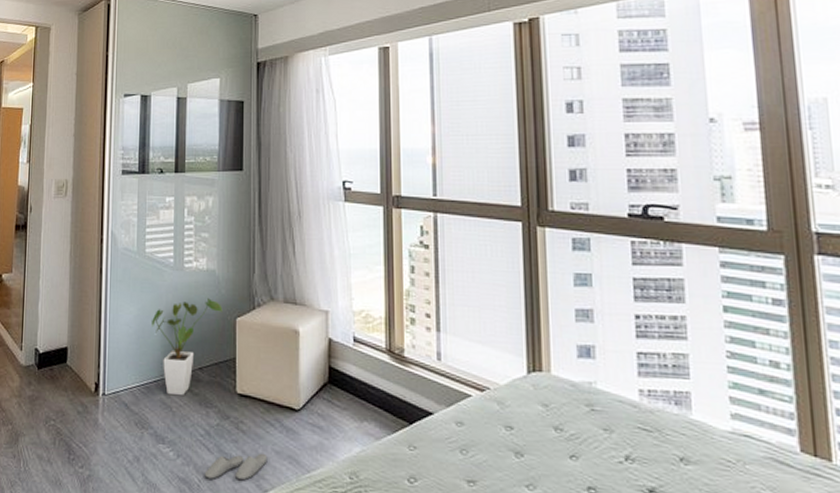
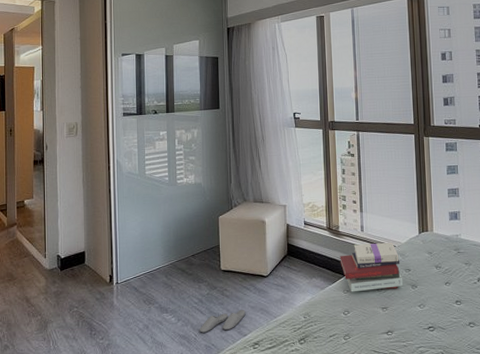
house plant: present [152,298,223,396] -> none [153,204,208,278]
books: none [404,379,502,455] -> present [339,242,404,292]

